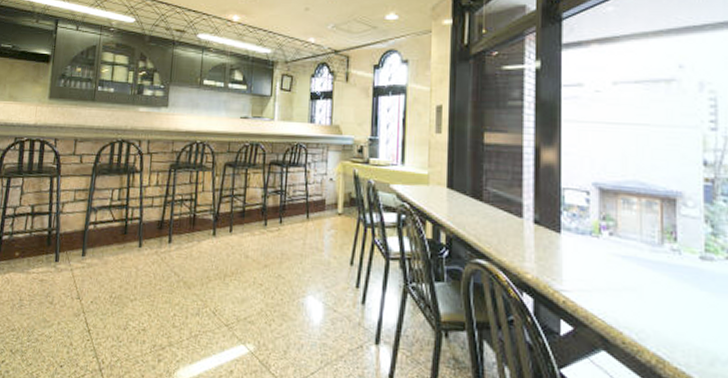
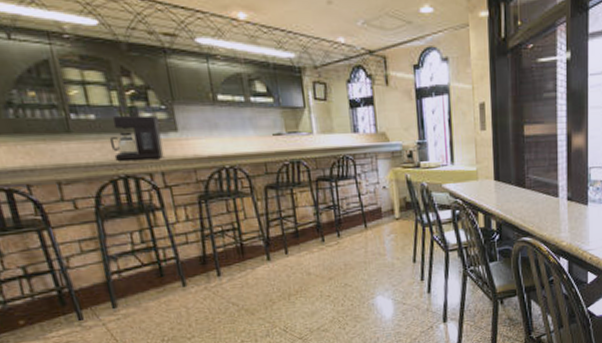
coffee maker: none [118,90,156,130] -> present [109,115,164,161]

